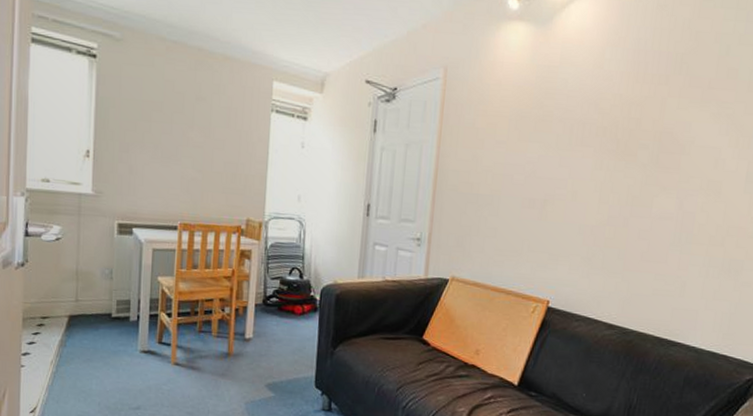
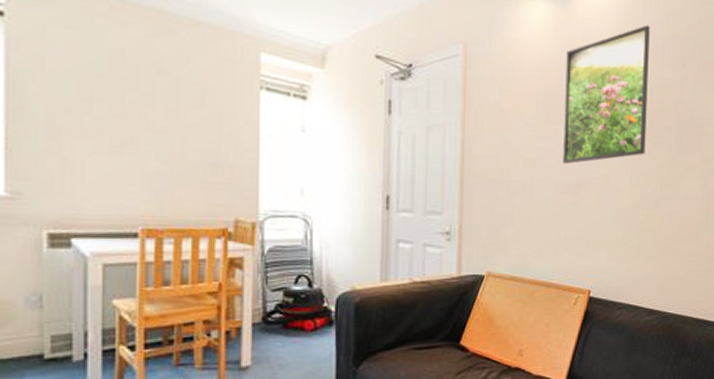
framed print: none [531,42,633,180] -> present [563,25,650,164]

